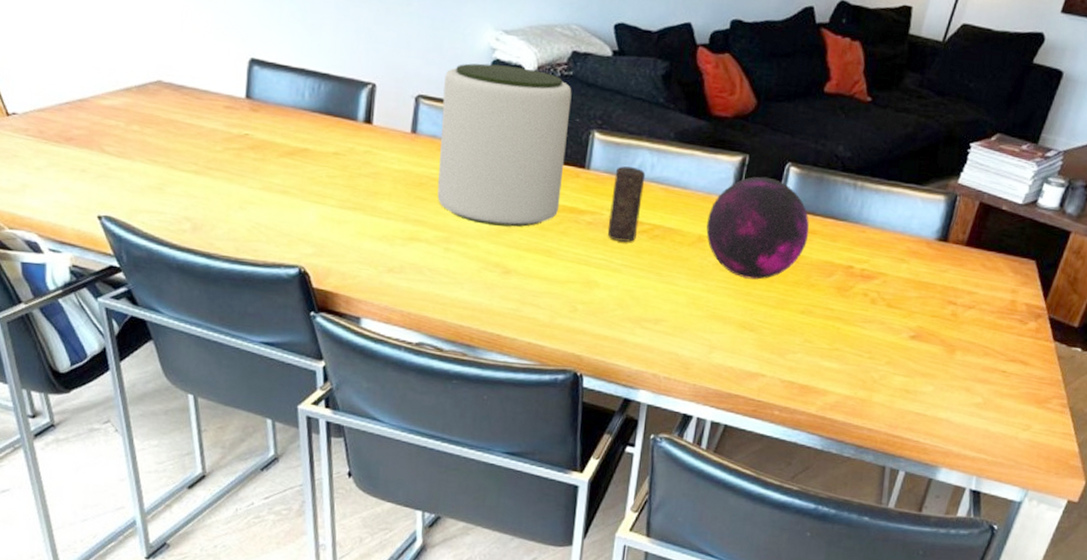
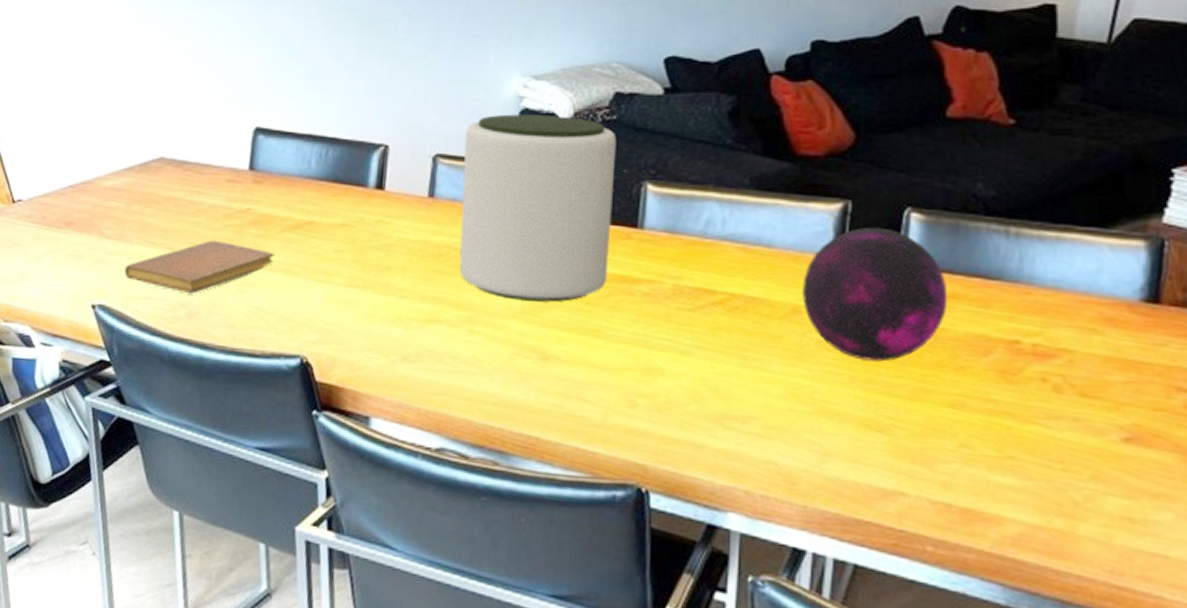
notebook: none [128,161,272,210] -> present [124,240,274,294]
candle: present [607,166,646,242] -> none [670,223,716,317]

